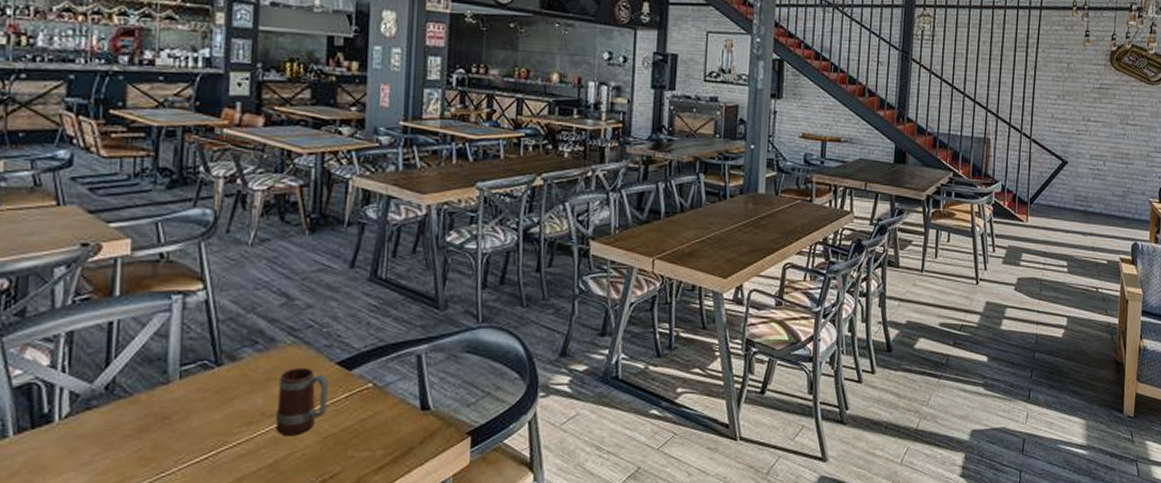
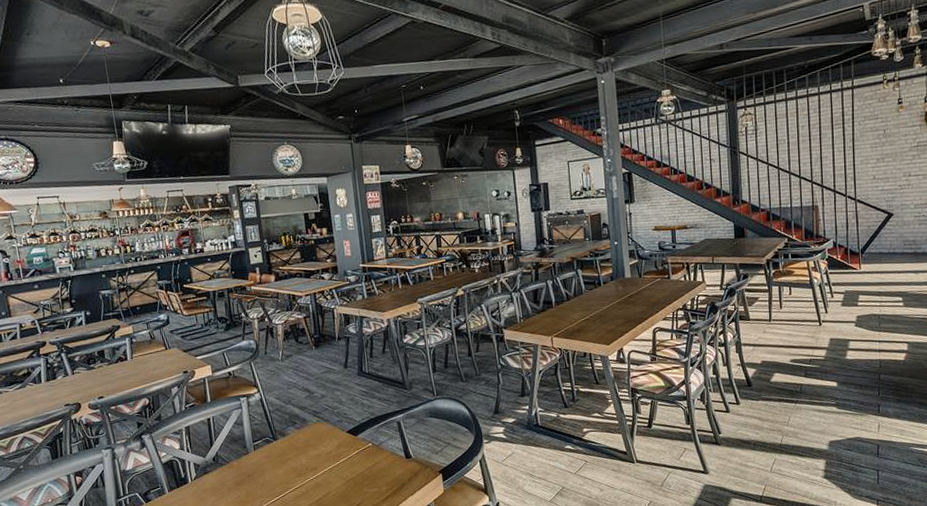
beer mug: present [276,367,330,436] -> none [313,436,346,482]

